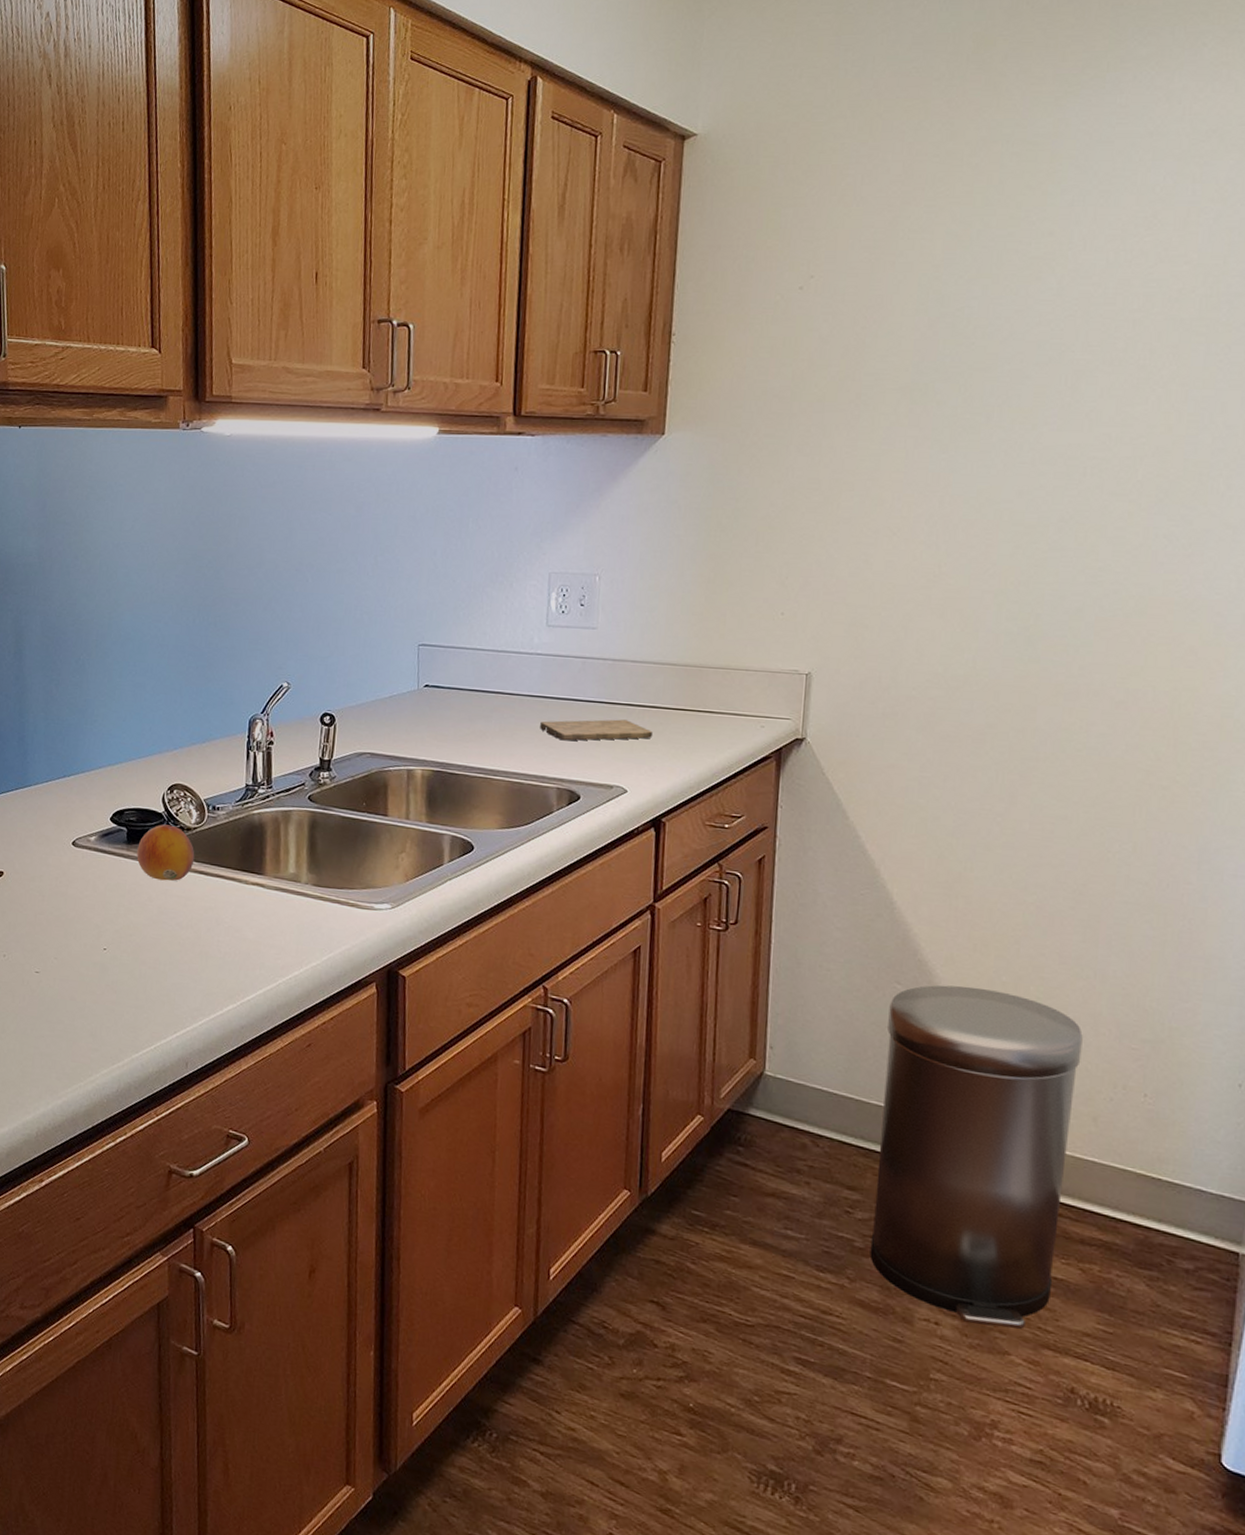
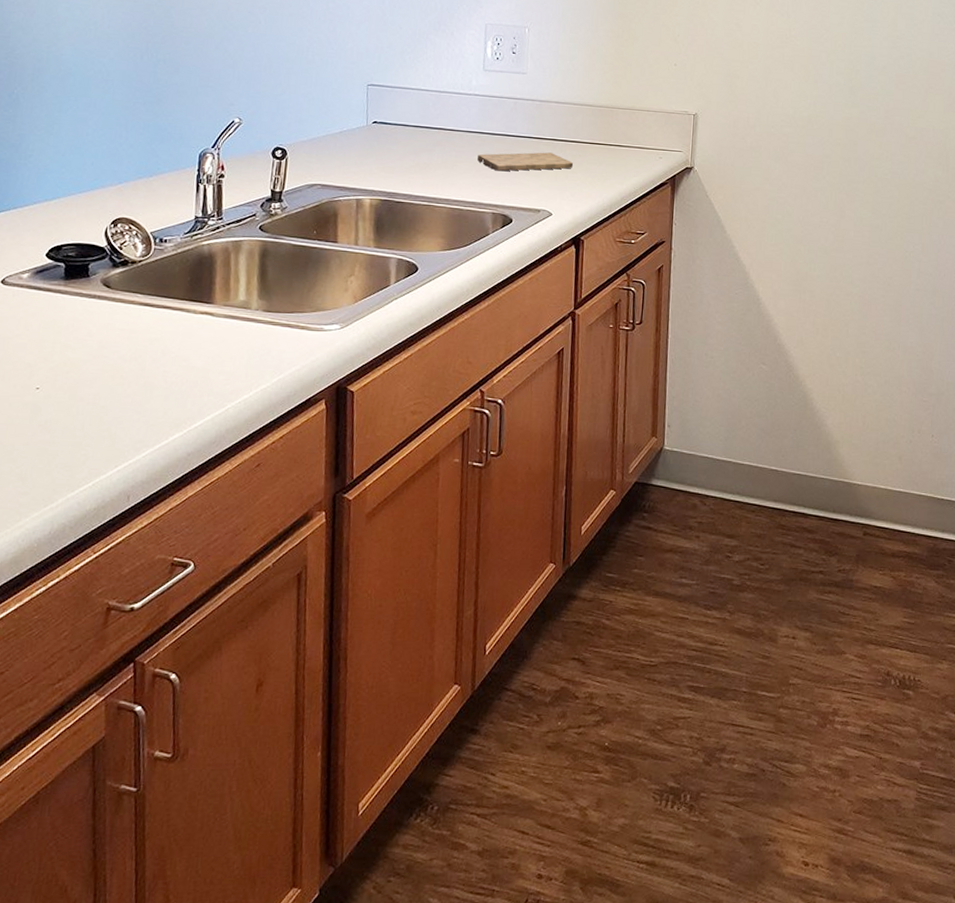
fruit: present [136,824,195,881] -> none [75,258,140,315]
pedal bin: present [870,985,1083,1330] -> none [745,362,891,634]

